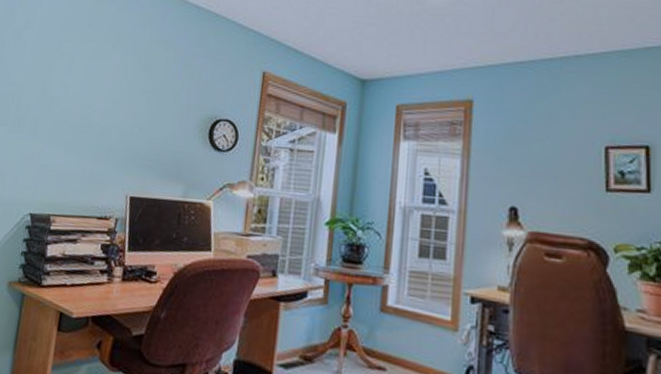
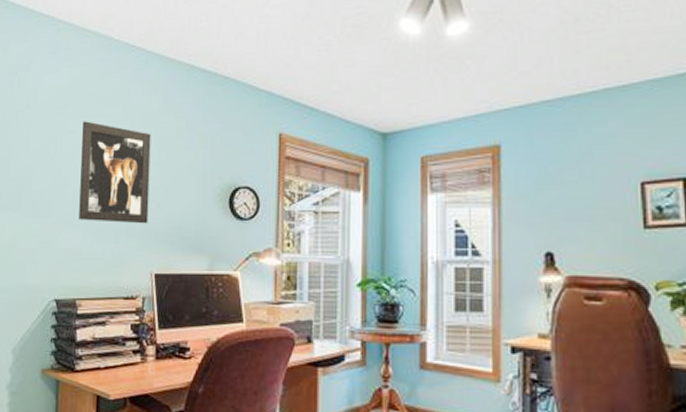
wall art: none [62,45,141,148] -> present [79,121,151,224]

